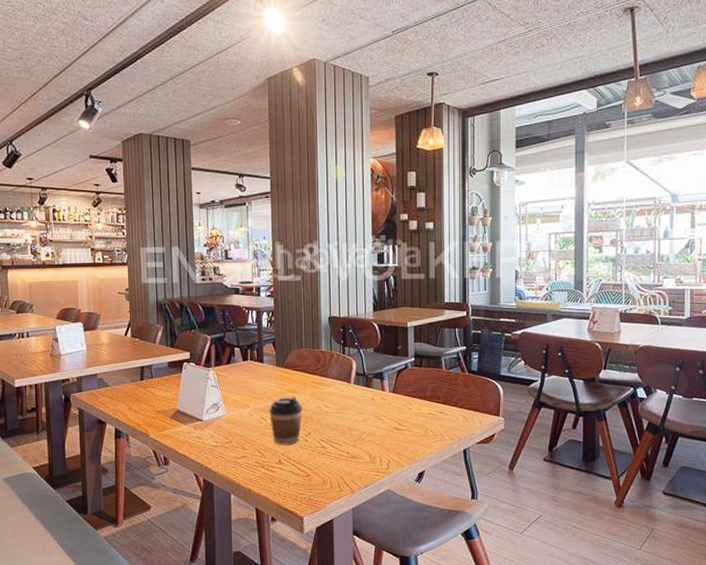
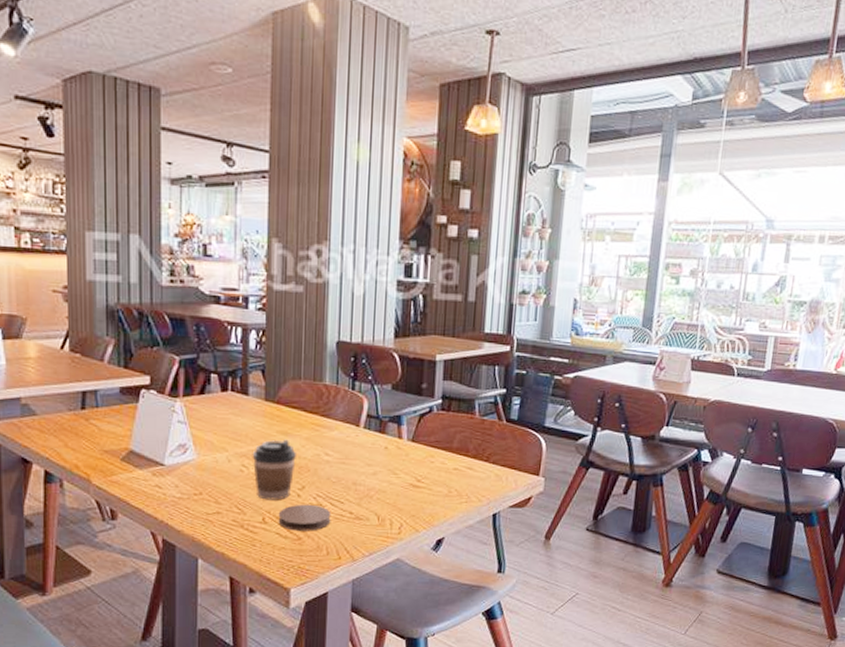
coaster: none [291,447,333,469] -> present [278,504,331,531]

